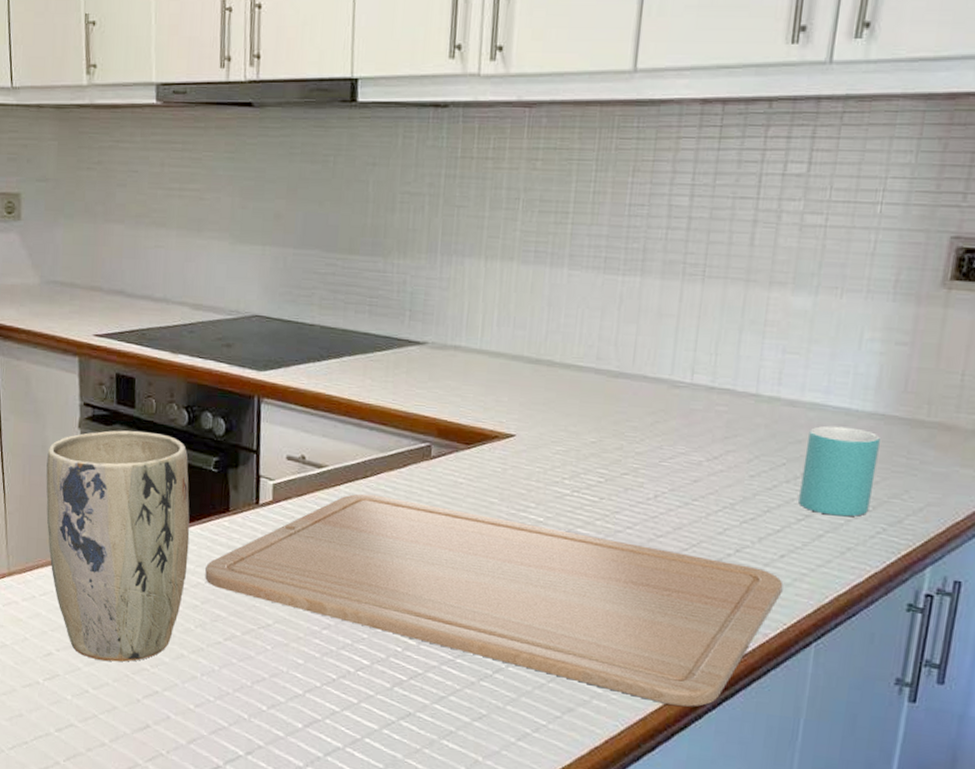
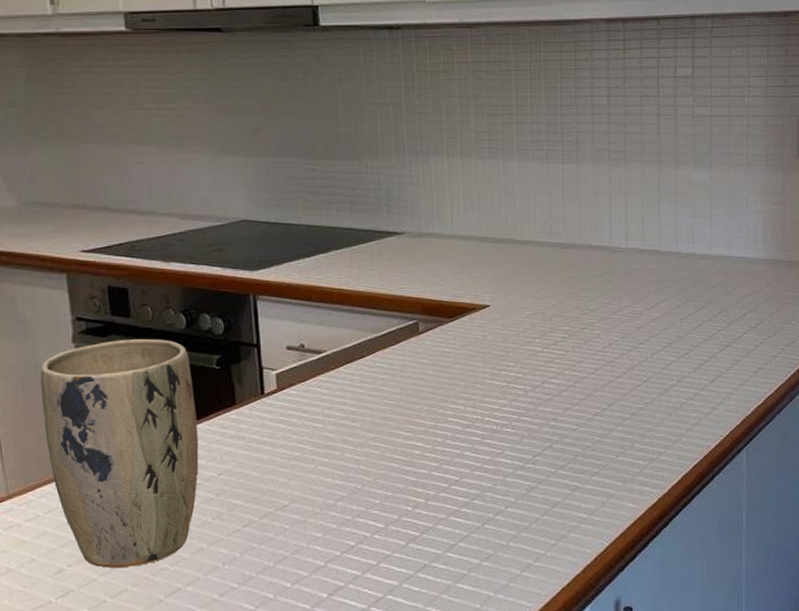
chopping board: present [205,493,783,707] -> none [217,372,716,518]
mug: present [799,425,880,517] -> none [719,272,771,343]

